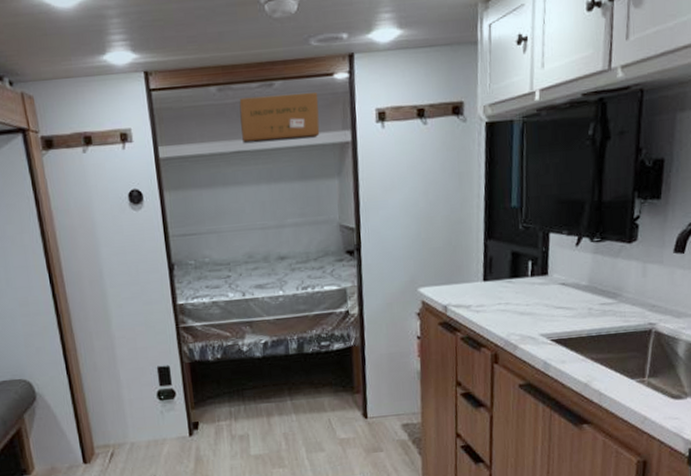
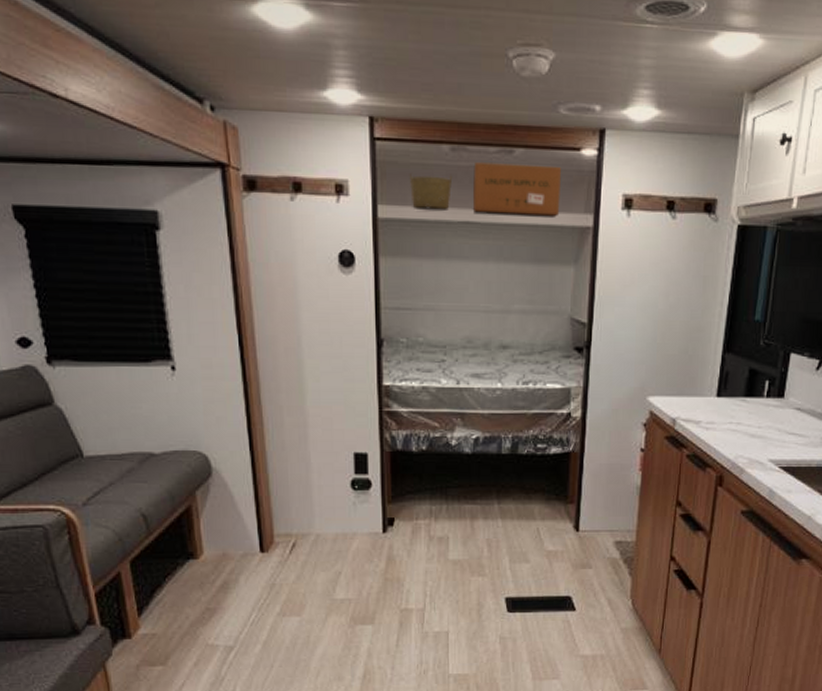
basket: none [183,112,222,147] -> present [409,173,453,212]

